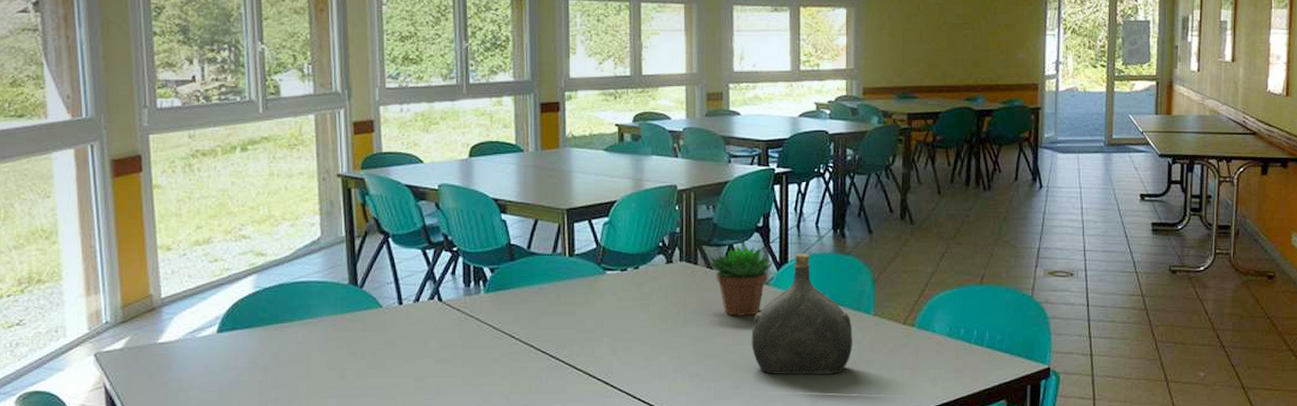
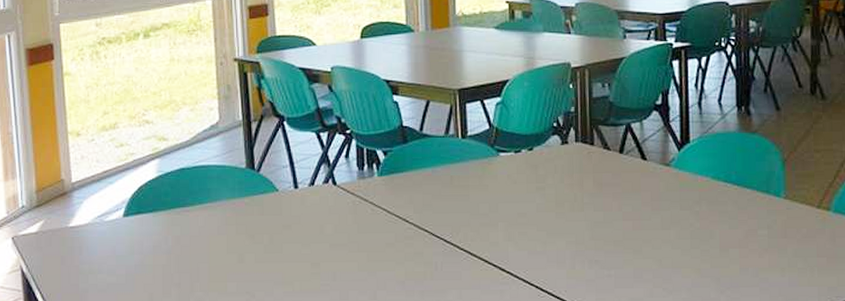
succulent plant: present [708,244,775,316] -> none [605,124,676,199]
water jug: present [751,253,853,375] -> none [652,132,763,262]

